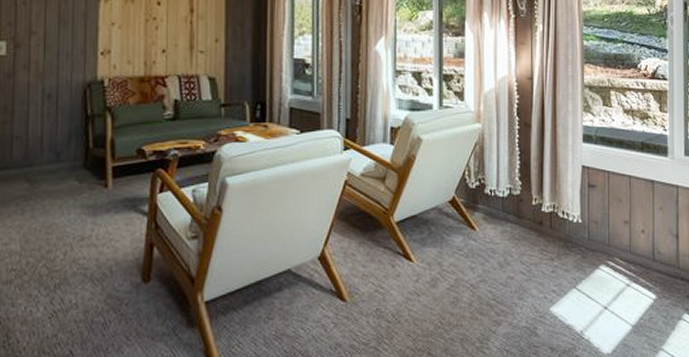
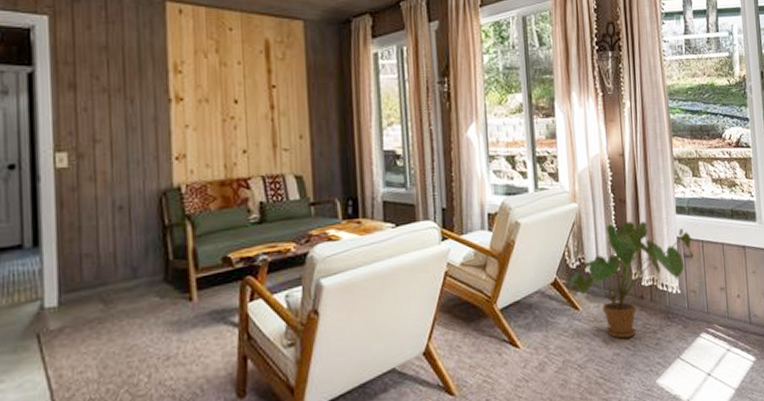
house plant: none [466,146,598,263] -> present [568,221,694,339]

